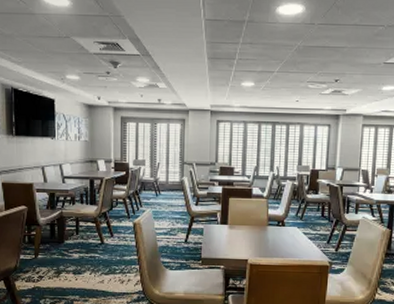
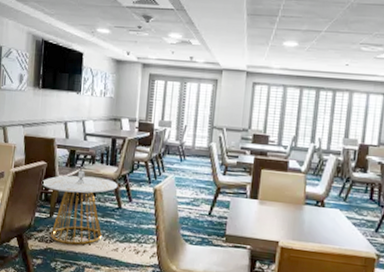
side table: none [24,211,99,282] -> present [42,170,118,246]

